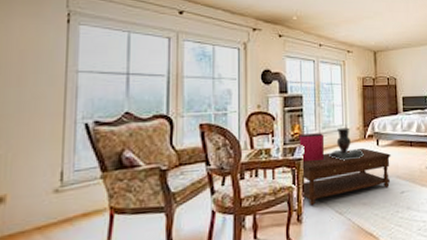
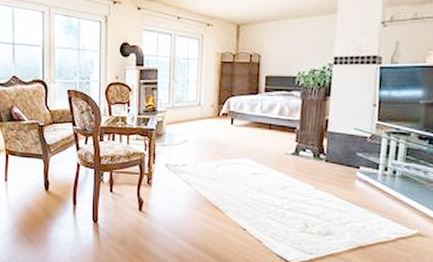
coffee table: present [290,148,391,207] -> none [142,126,246,173]
storage bin: present [299,133,325,161] -> none [152,106,177,132]
decorative urn: present [329,127,364,161] -> none [180,103,216,136]

